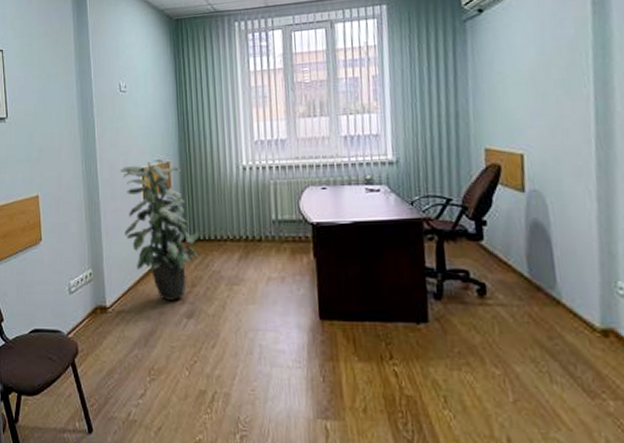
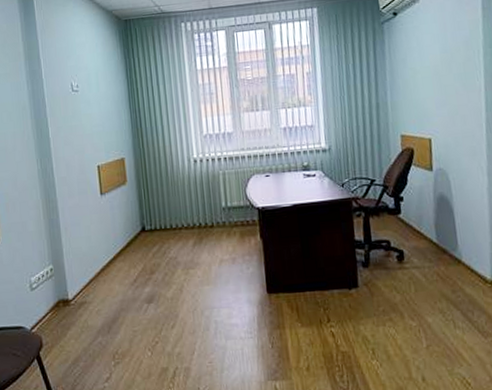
indoor plant: present [120,158,202,300] -> none [76,154,158,289]

